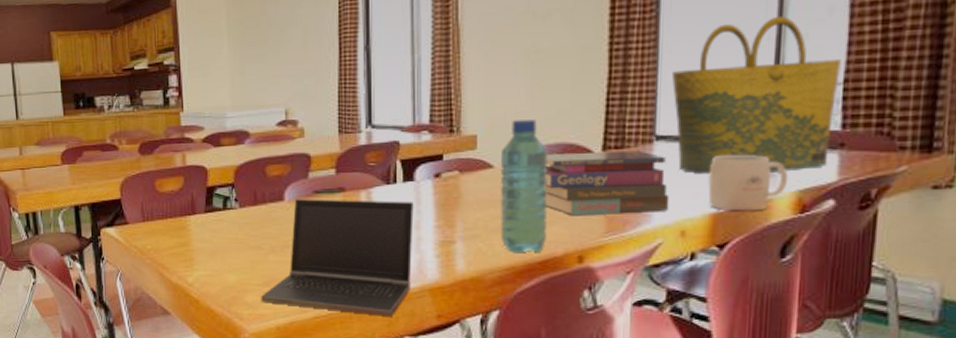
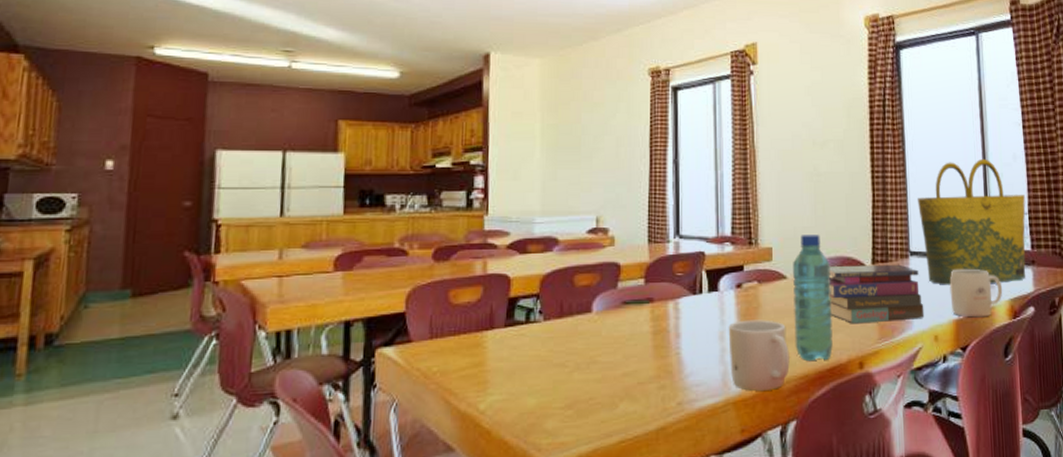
laptop computer: present [261,199,414,318] -> none [562,310,718,436]
mug: none [424,210,494,280] -> present [728,319,790,391]

